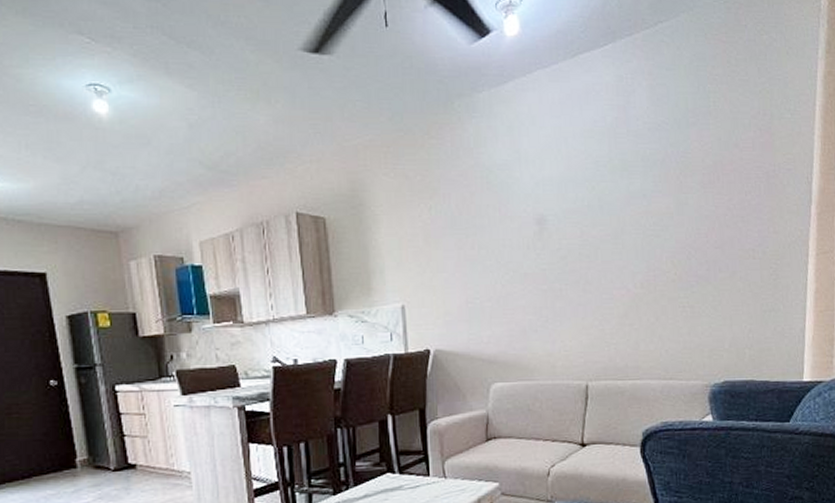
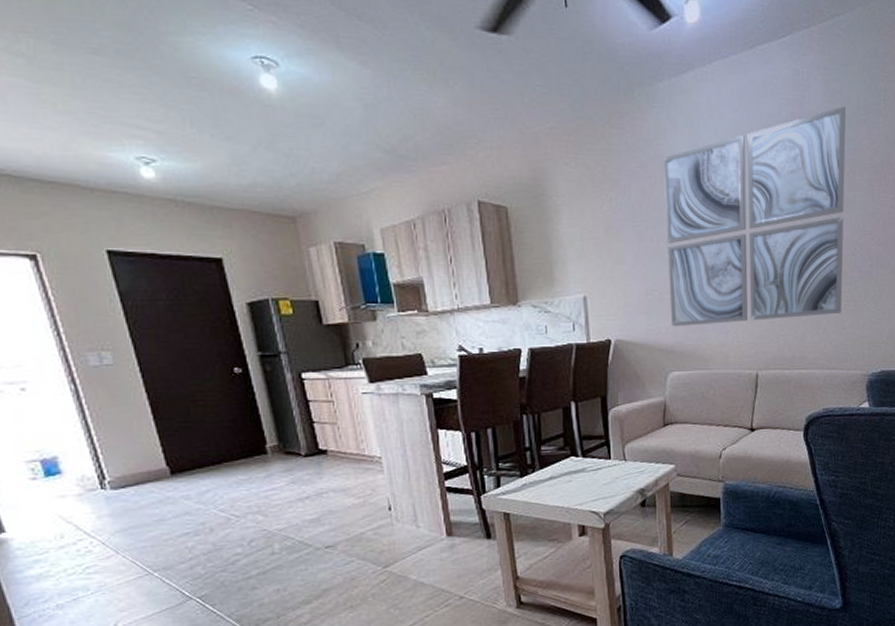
wall art: none [484,110,678,336] -> present [663,106,846,327]

